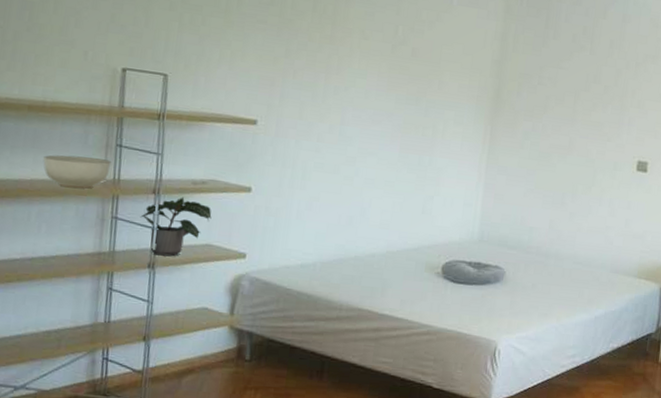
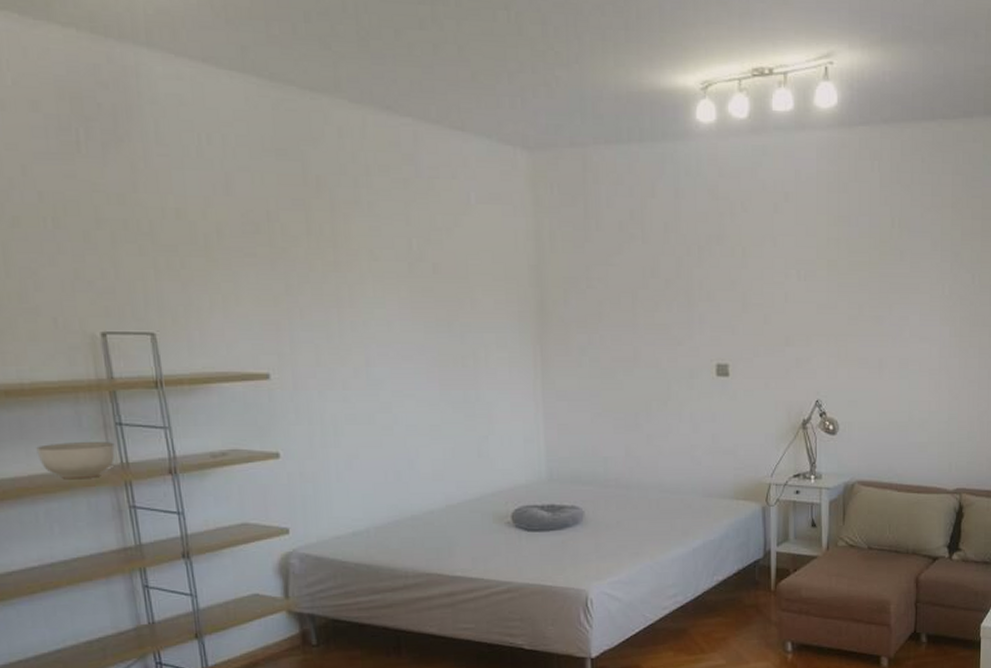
potted plant: present [140,197,212,257] -> none [161,473,241,543]

